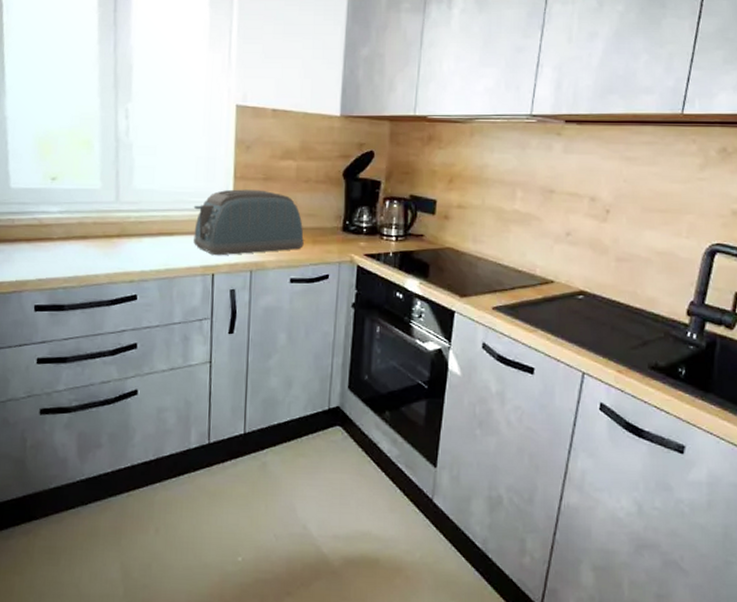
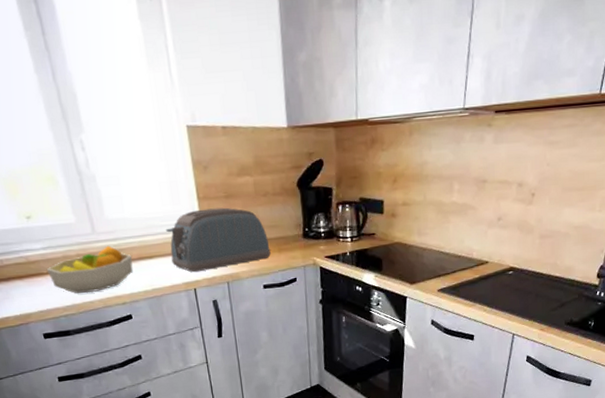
fruit bowl: none [57,216,152,266] -> present [46,245,134,293]

